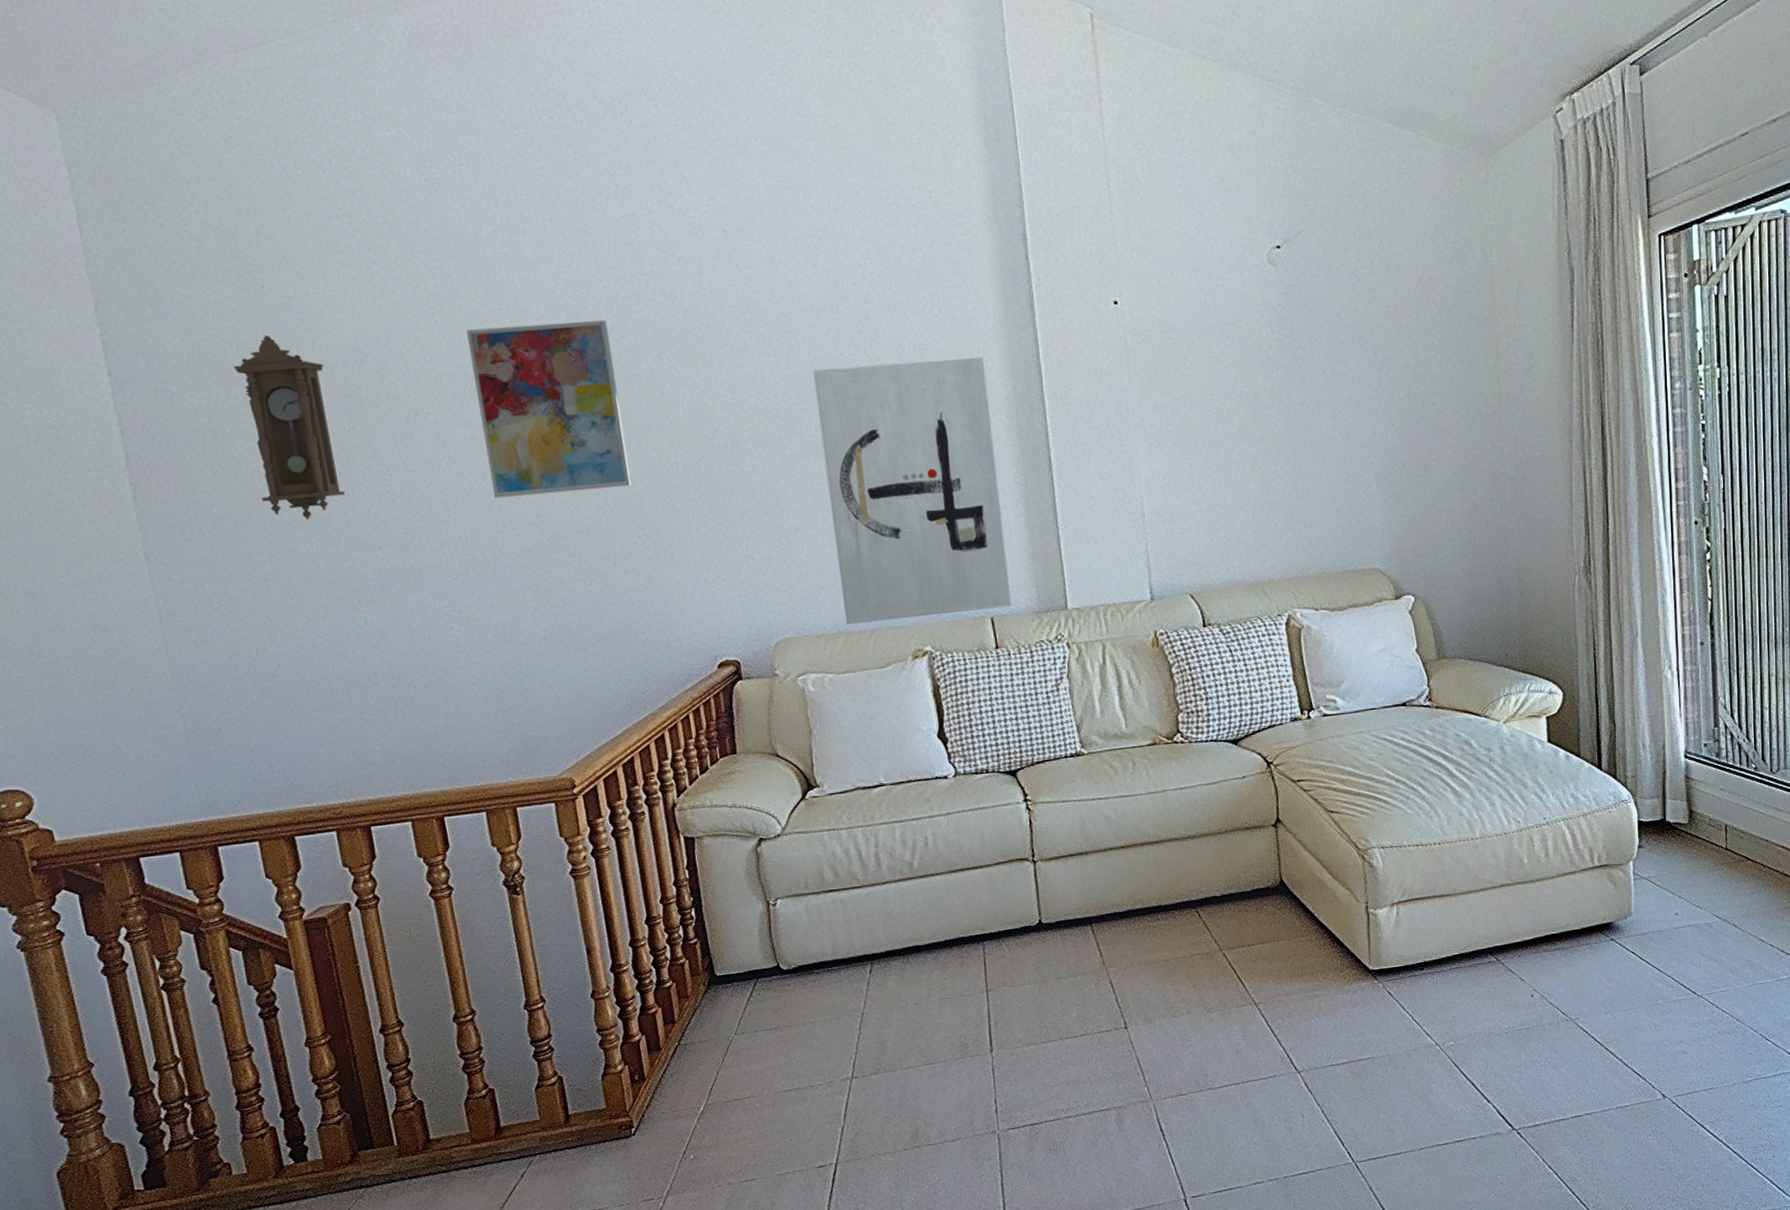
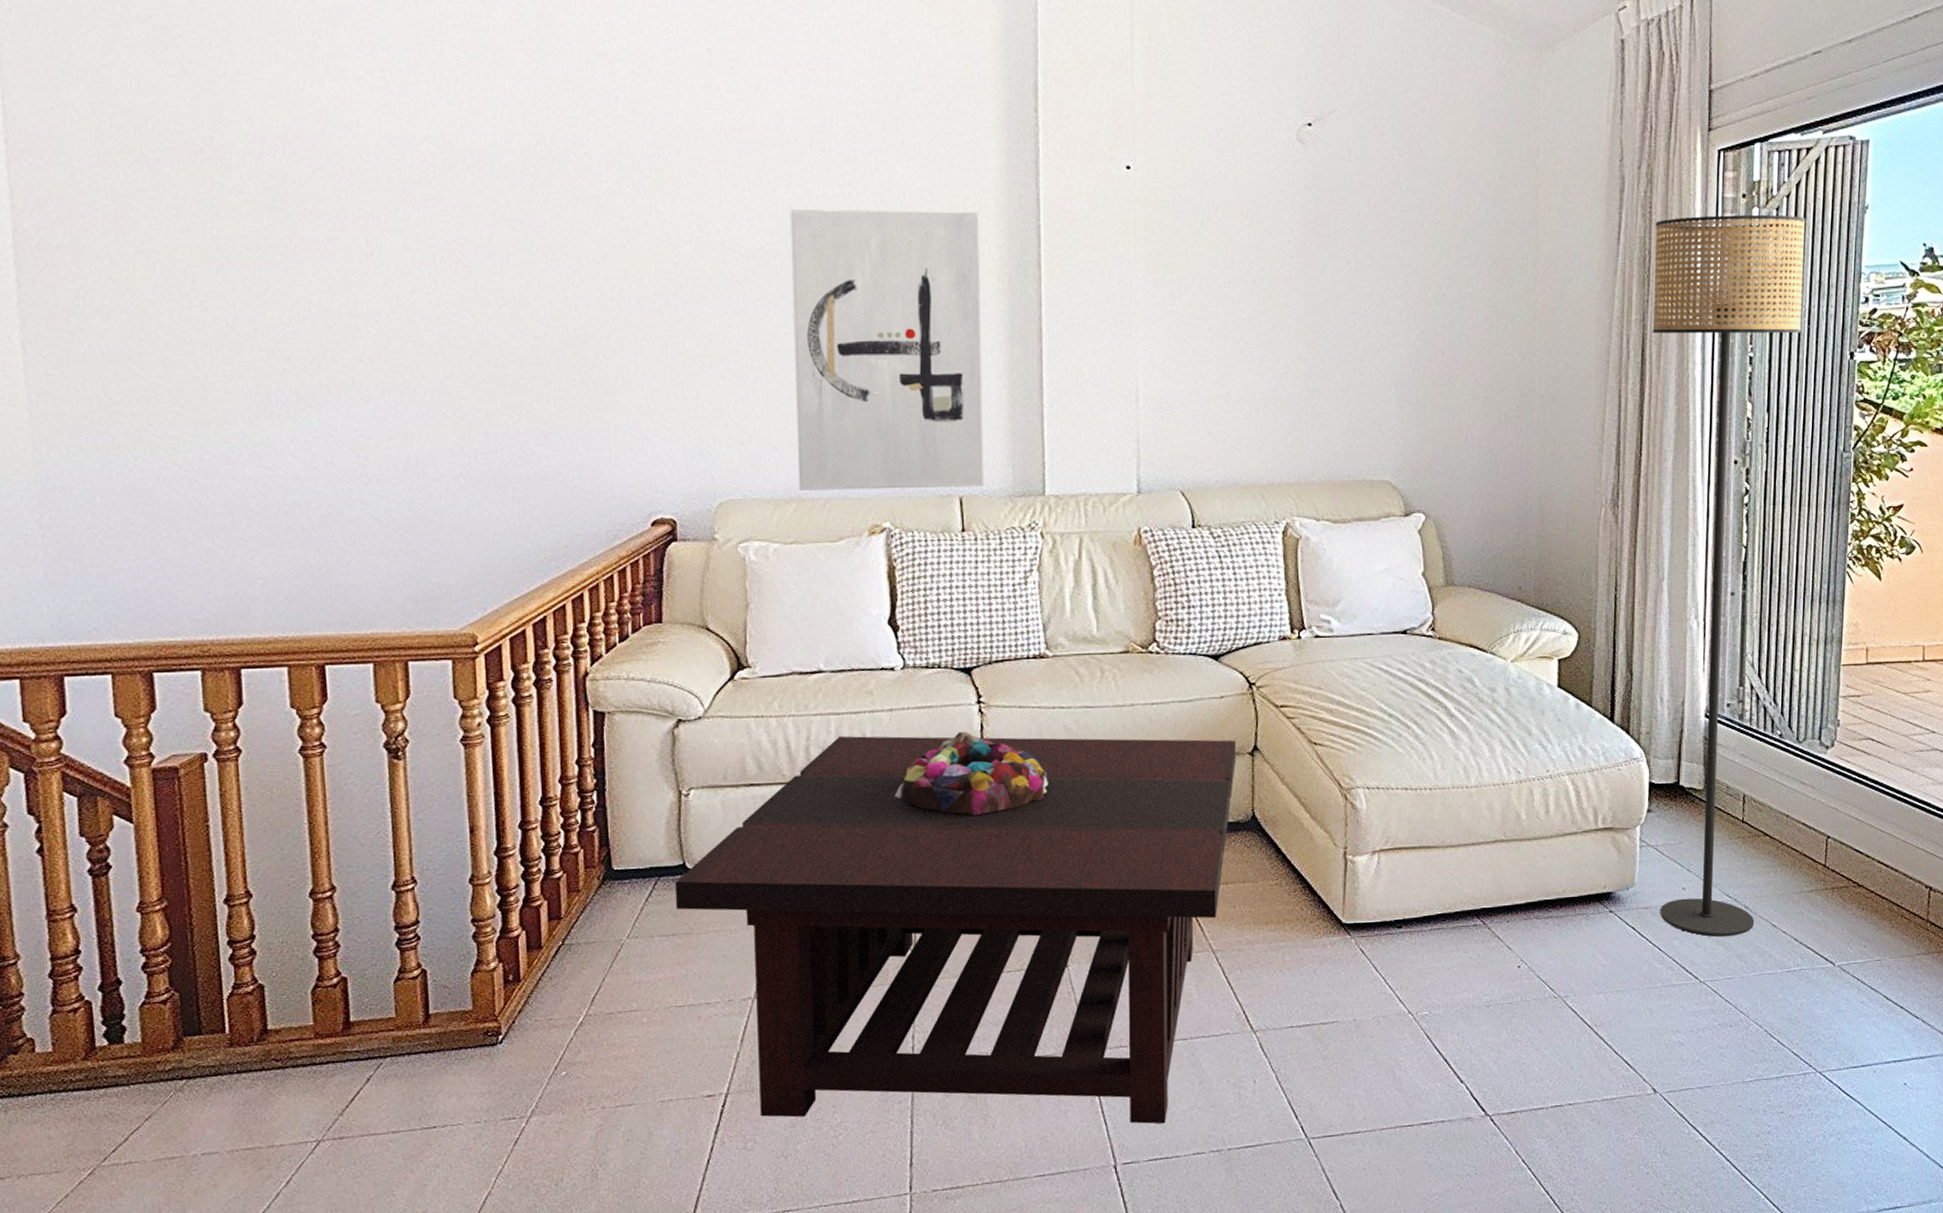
pendulum clock: present [233,335,345,520] -> none [146,116,255,322]
wall art: present [466,320,632,499] -> none [411,130,577,317]
coffee table: none [771,815,1262,1181] -> present [674,736,1235,1124]
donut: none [958,827,1094,902] -> present [895,731,1048,816]
floor lamp: none [1605,289,1748,955] -> present [1652,214,1806,937]

